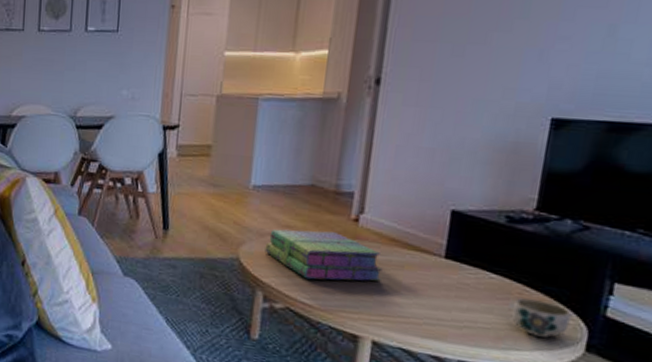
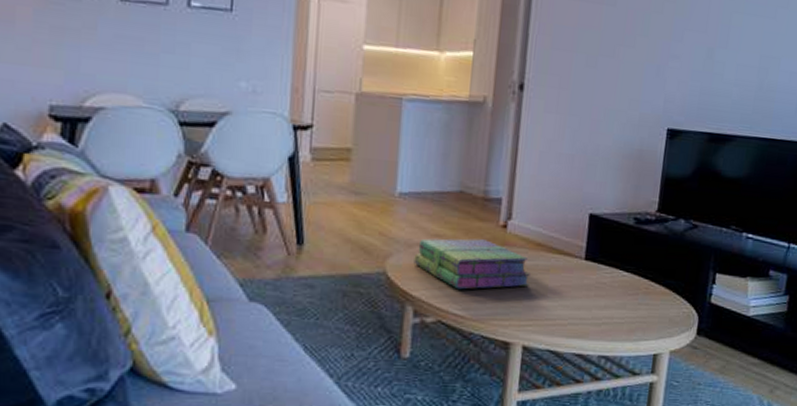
bowl: present [511,298,572,338] -> none [640,292,686,326]

